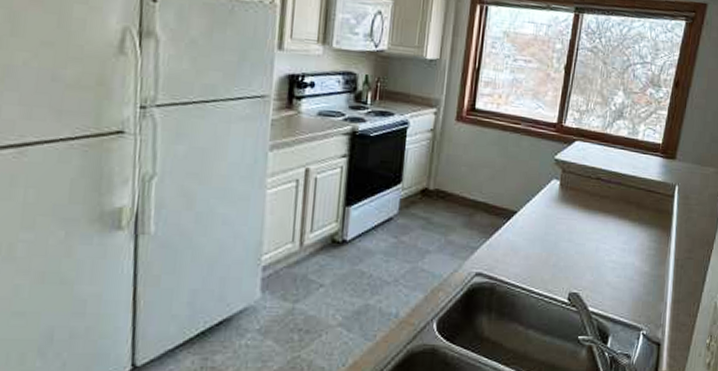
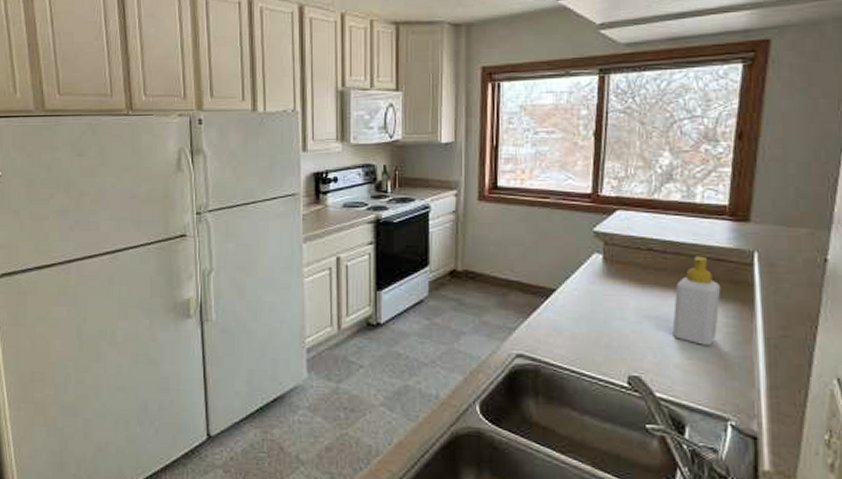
soap bottle: none [608,186,649,266] -> present [672,256,721,347]

